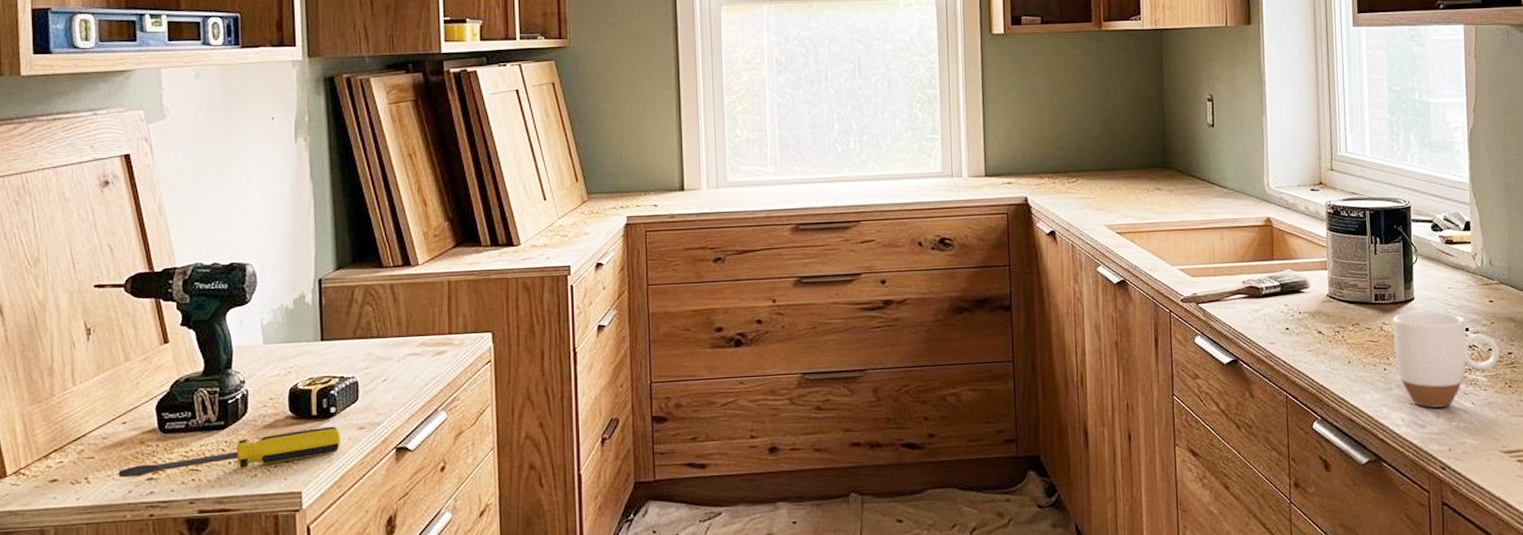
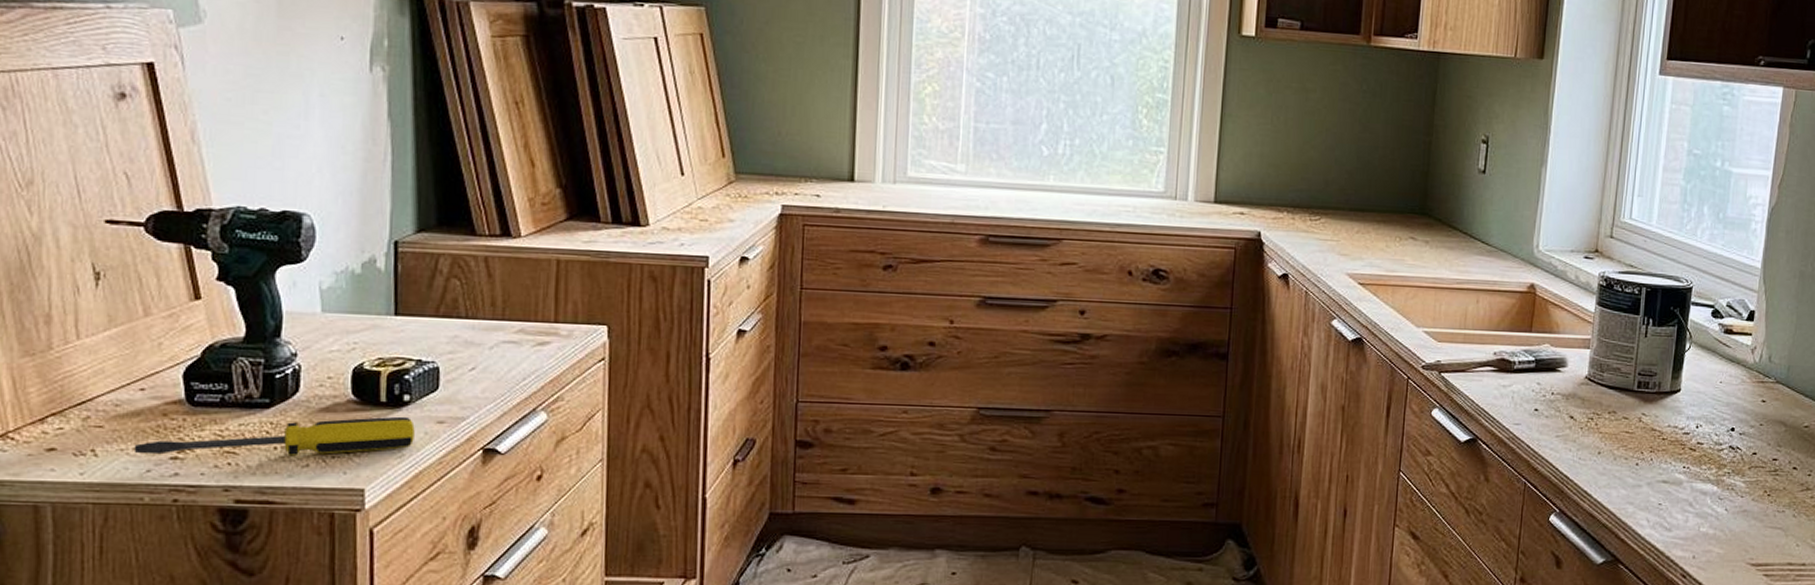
mug: present [1392,311,1500,408] -> none [1649,404,1764,511]

